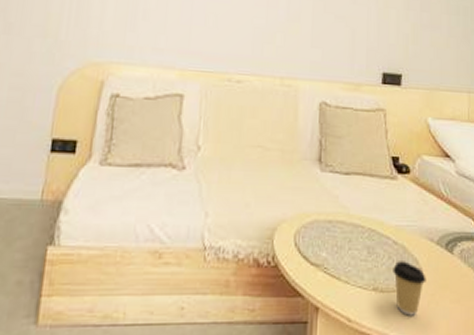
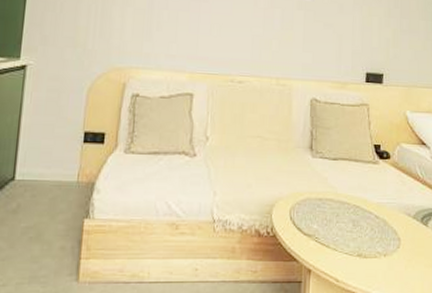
coffee cup: present [393,261,426,316] -> none [375,232,404,278]

